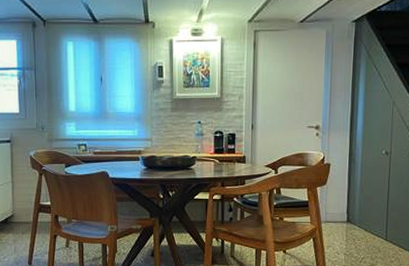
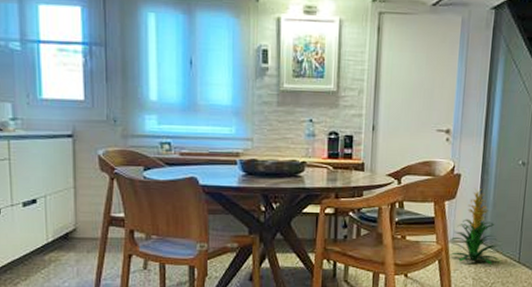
indoor plant: none [322,176,369,242] -> present [450,189,500,265]

